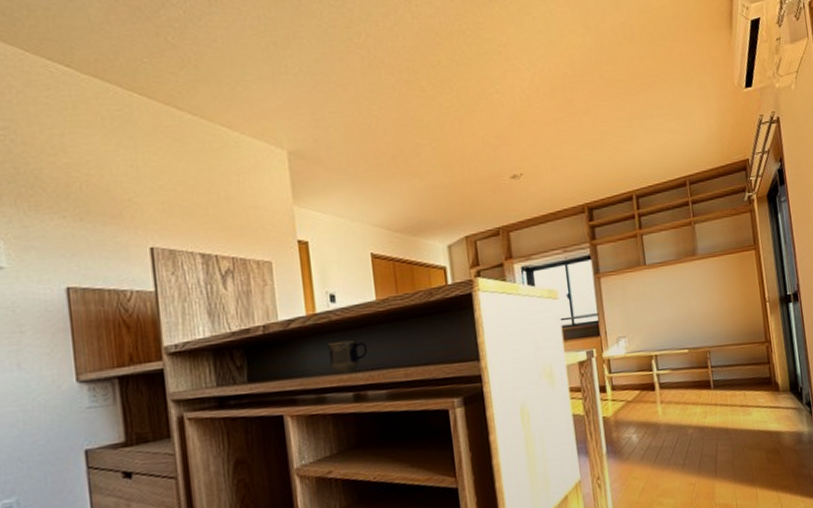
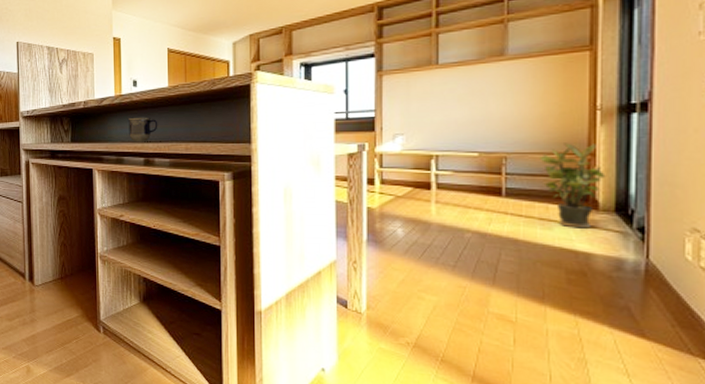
potted plant: none [733,332,780,411] -> present [539,143,606,229]

